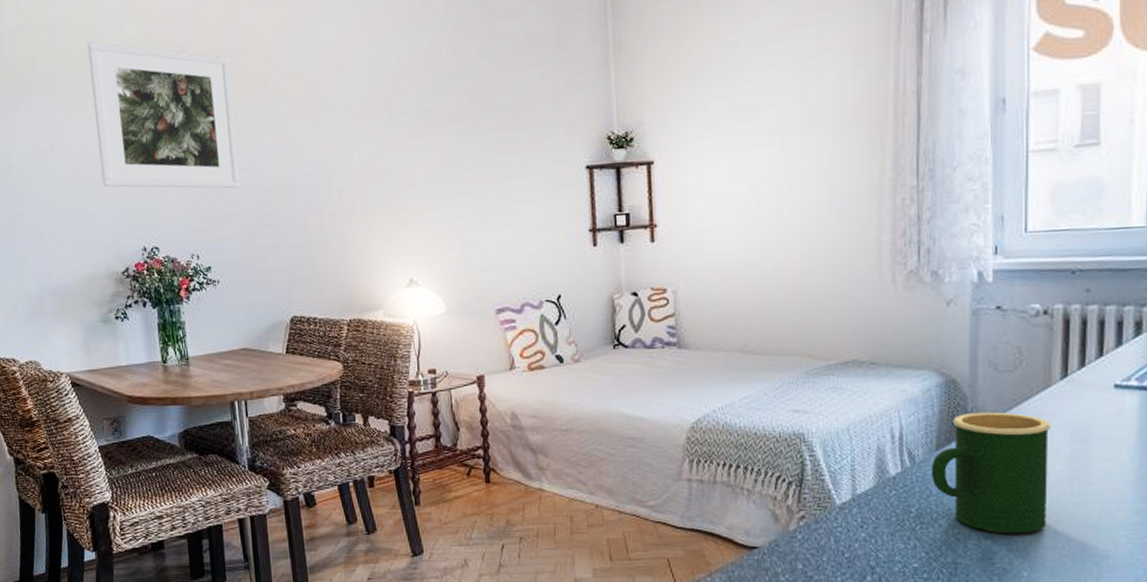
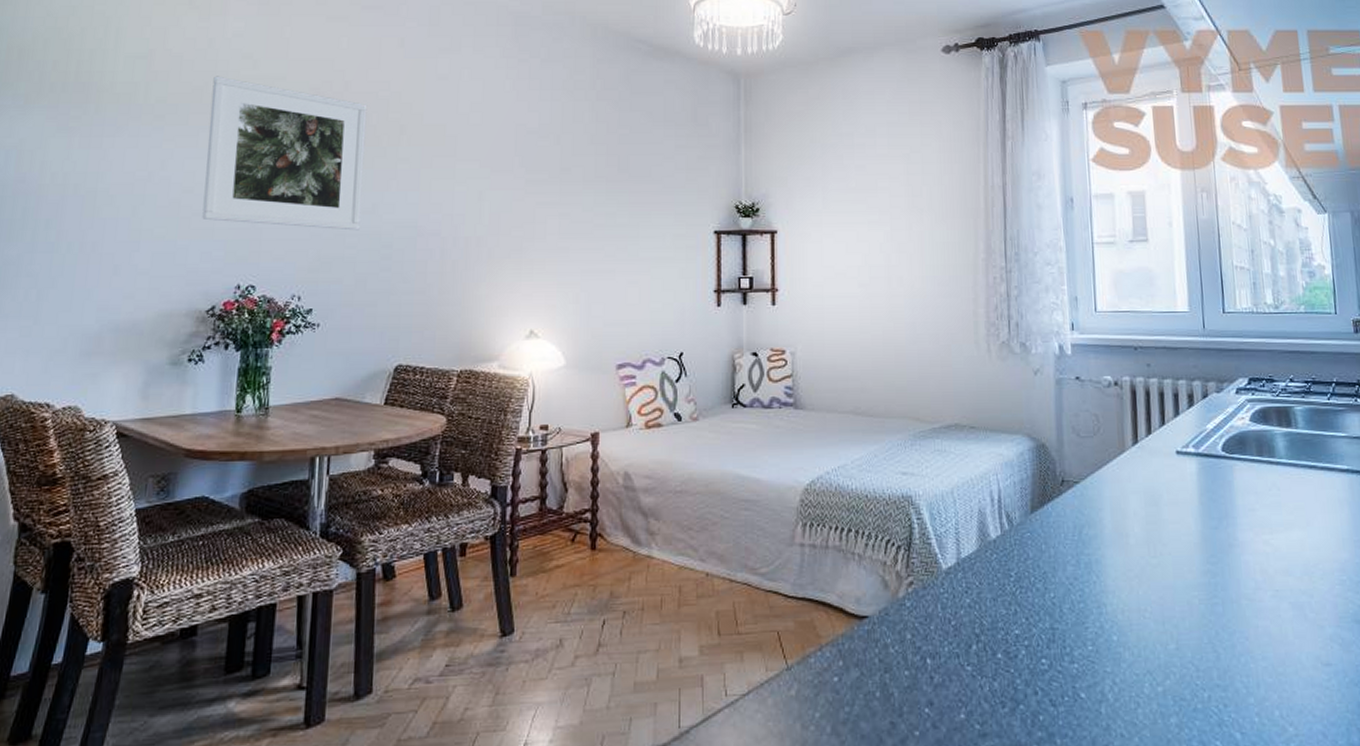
mug: present [931,411,1051,534] -> none [1027,475,1130,597]

